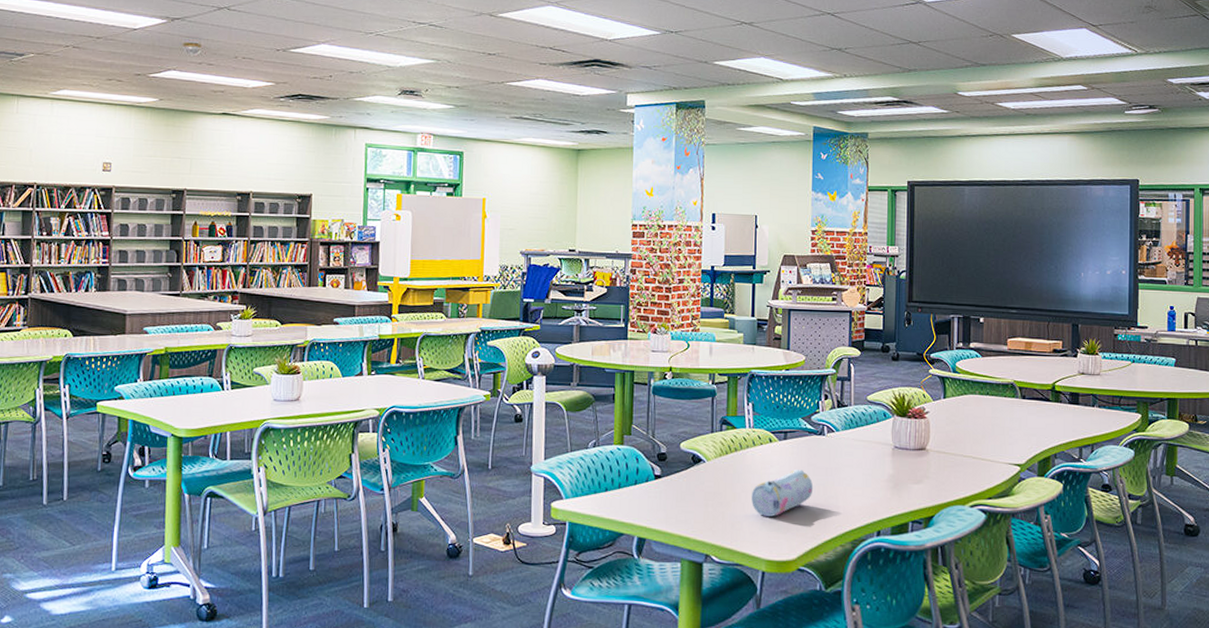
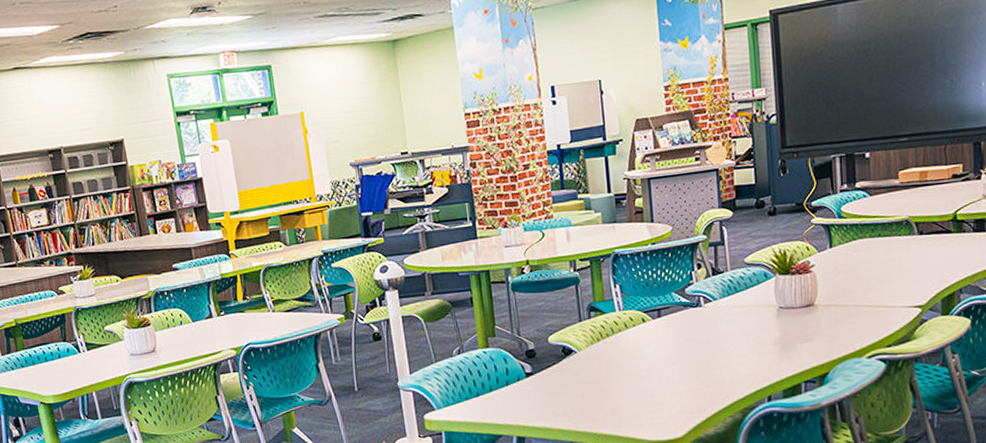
pencil case: present [752,470,814,517] -> none [630,346,695,399]

